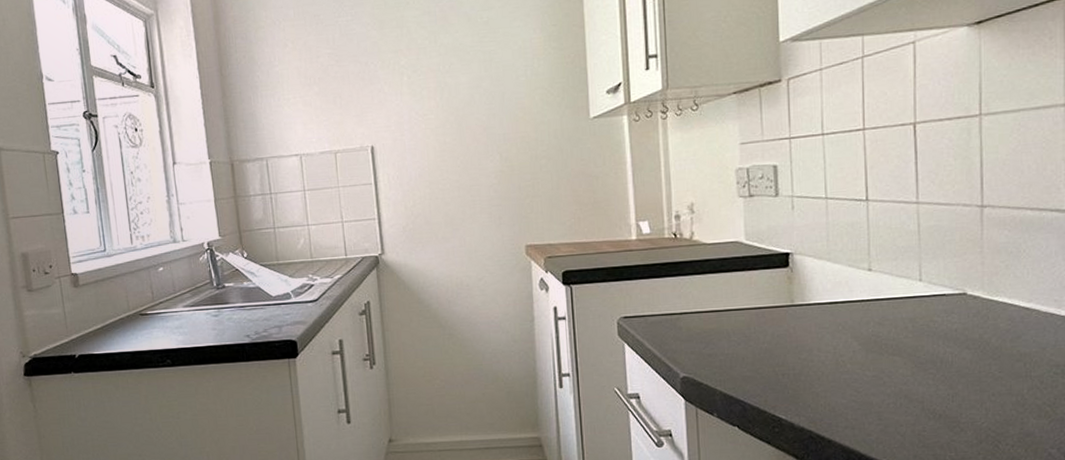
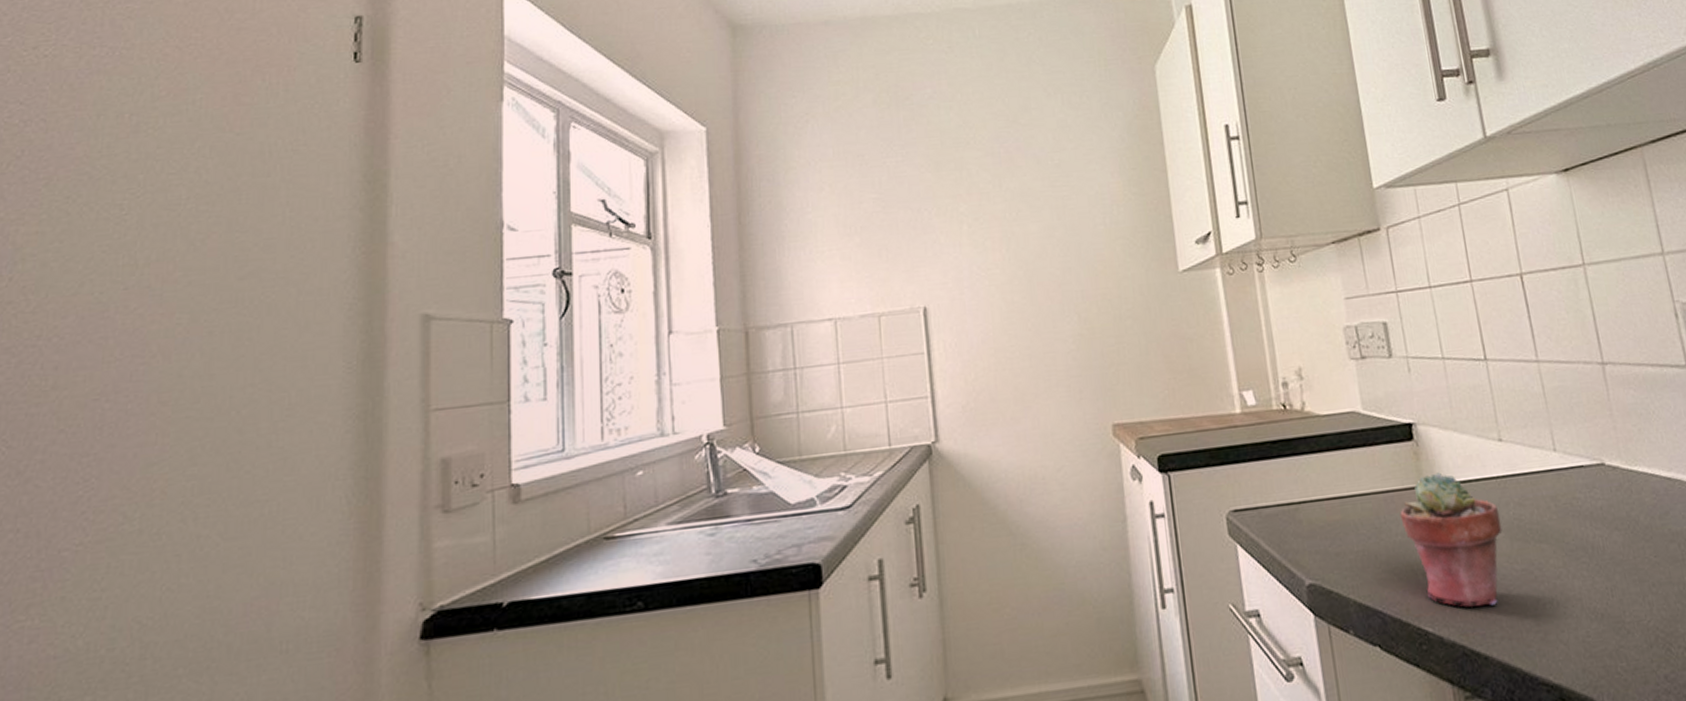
potted succulent: none [768,294,860,402] -> present [1400,472,1503,607]

